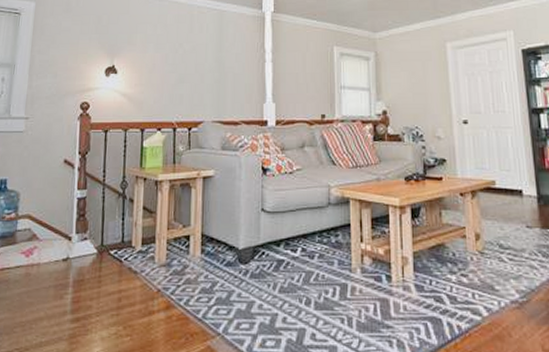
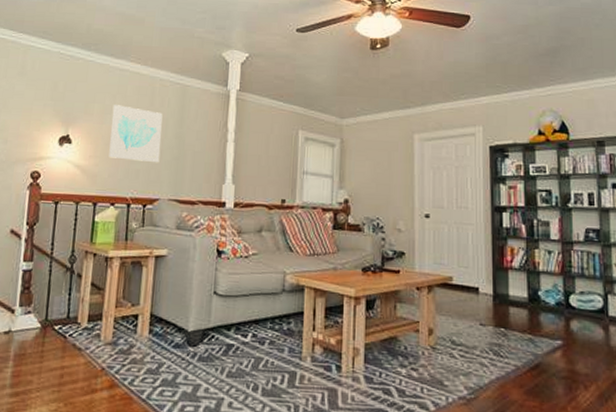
wall art: none [153,34,202,87] -> present [108,105,163,163]

